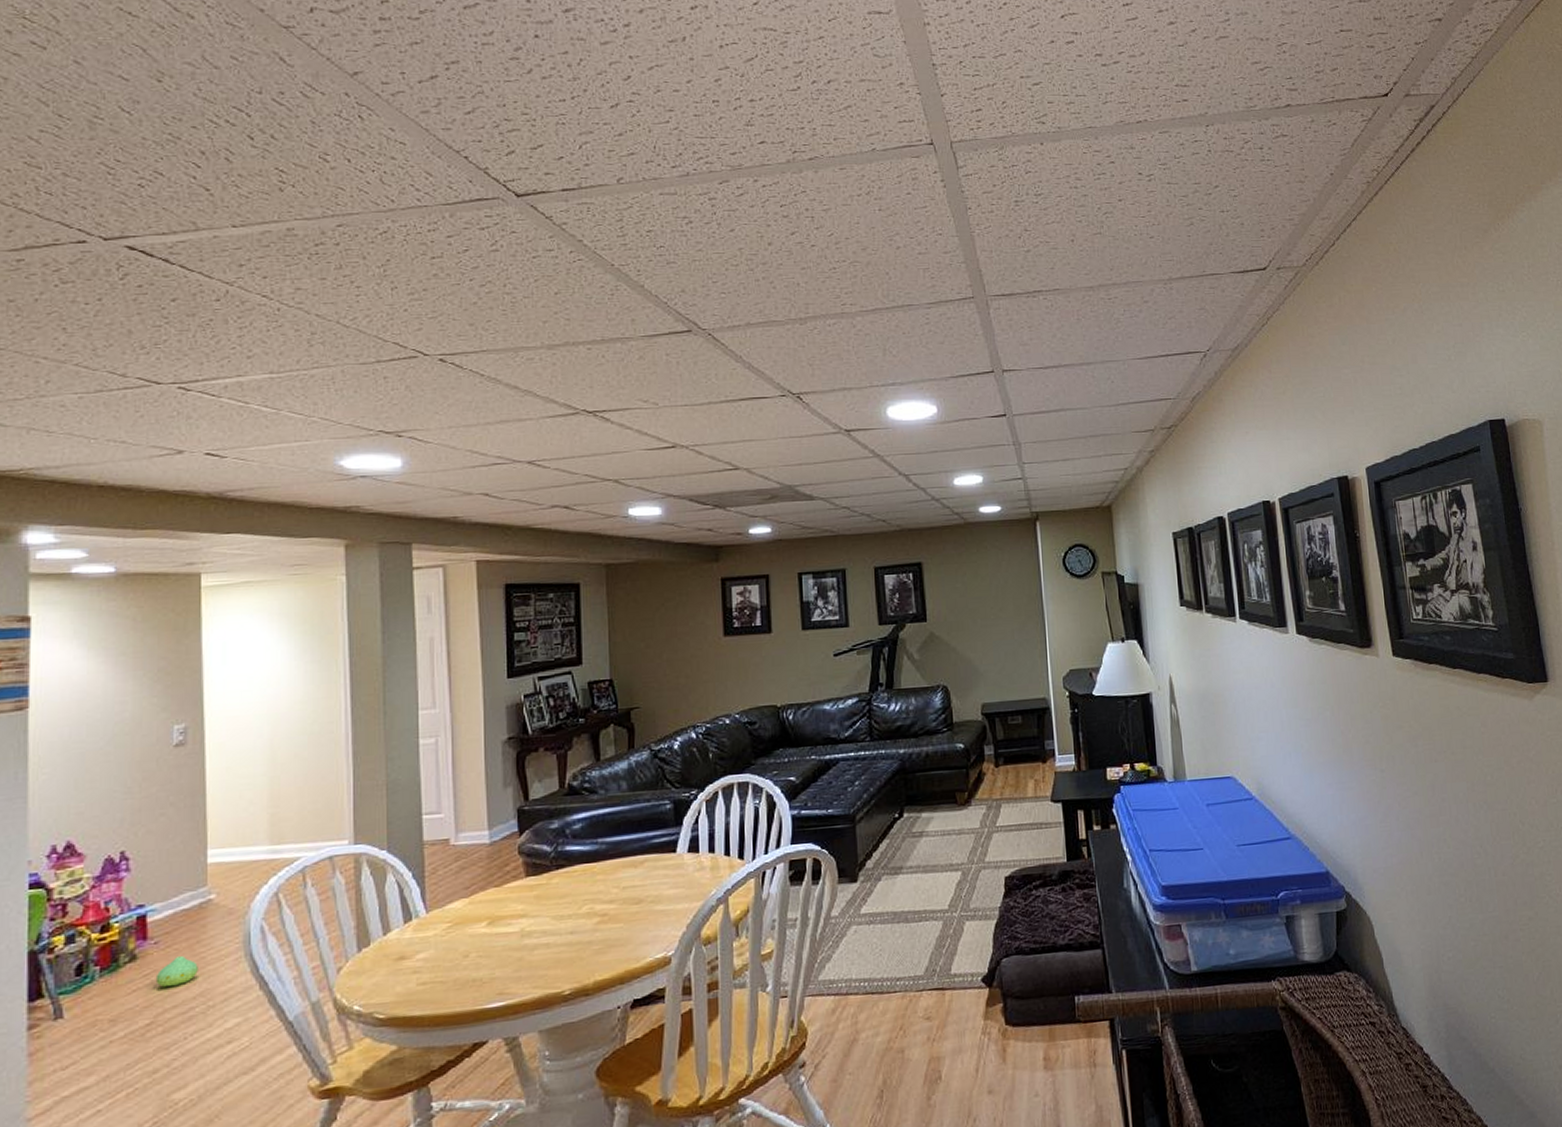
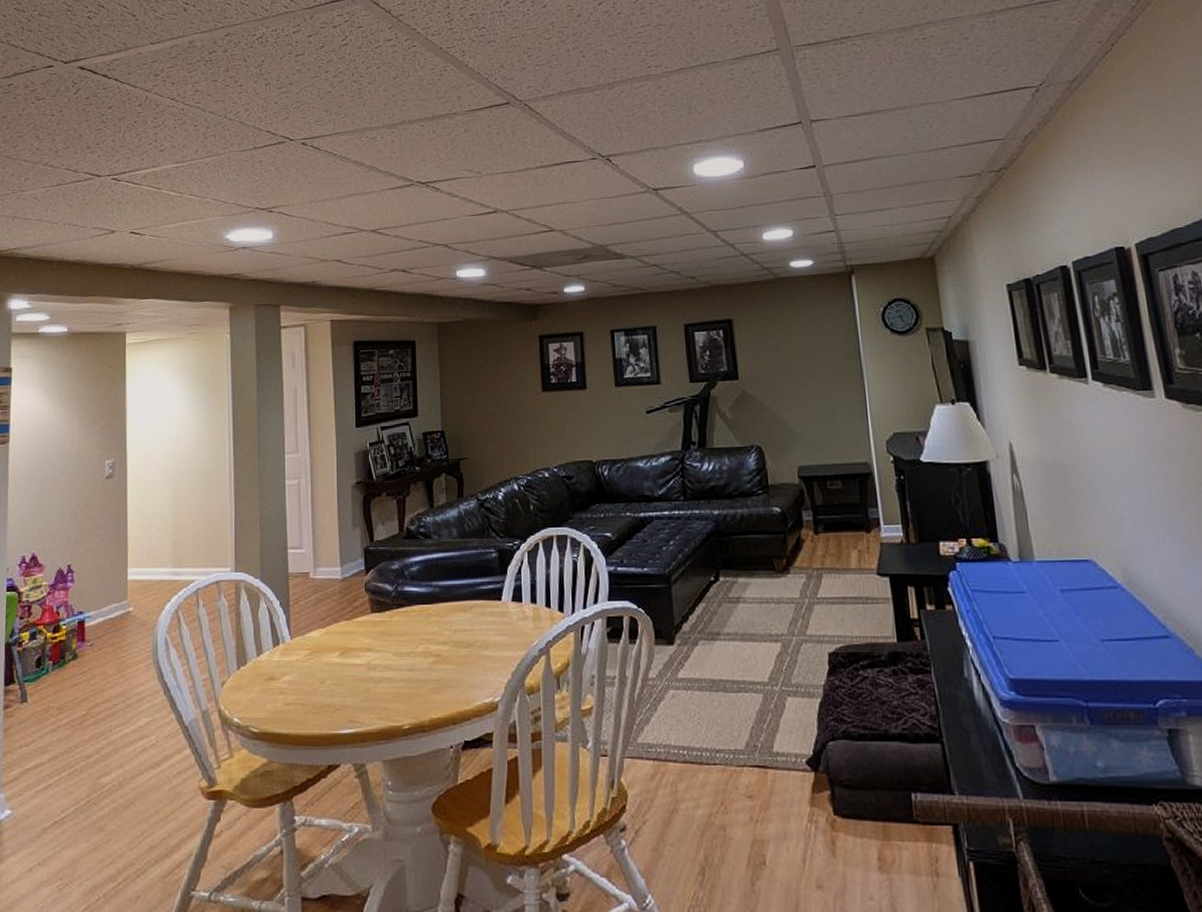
plush toy: present [155,956,198,987] -> none [90,659,120,683]

